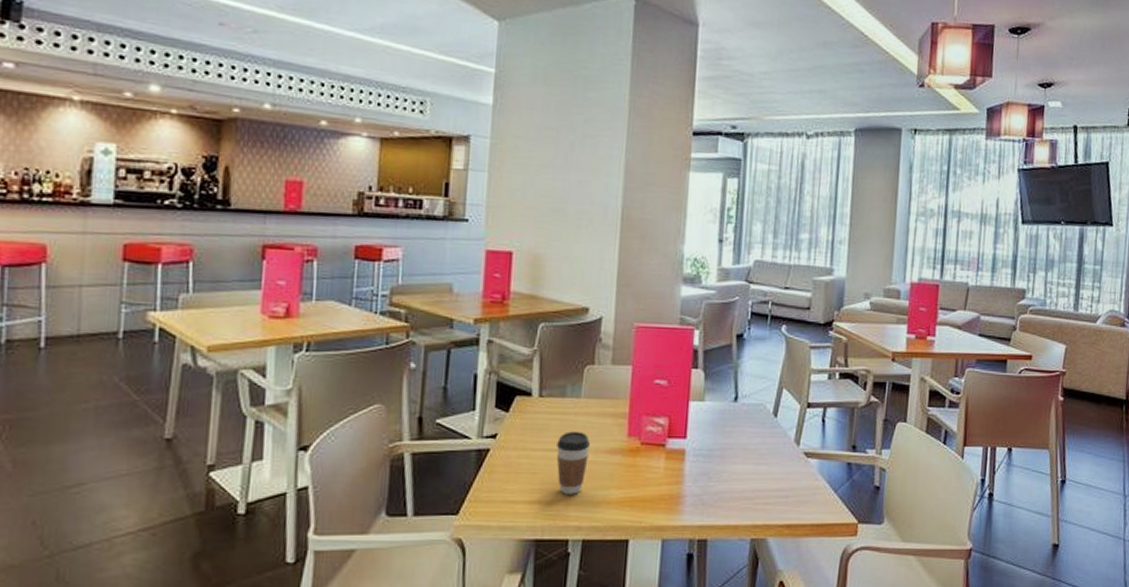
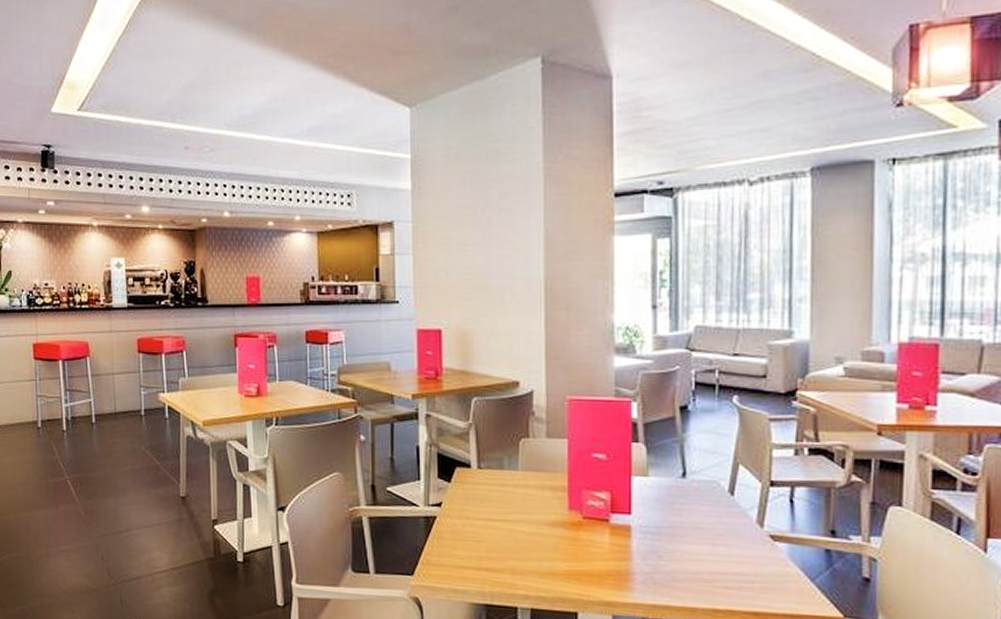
coffee cup: present [556,431,590,495] -> none [499,503,530,564]

